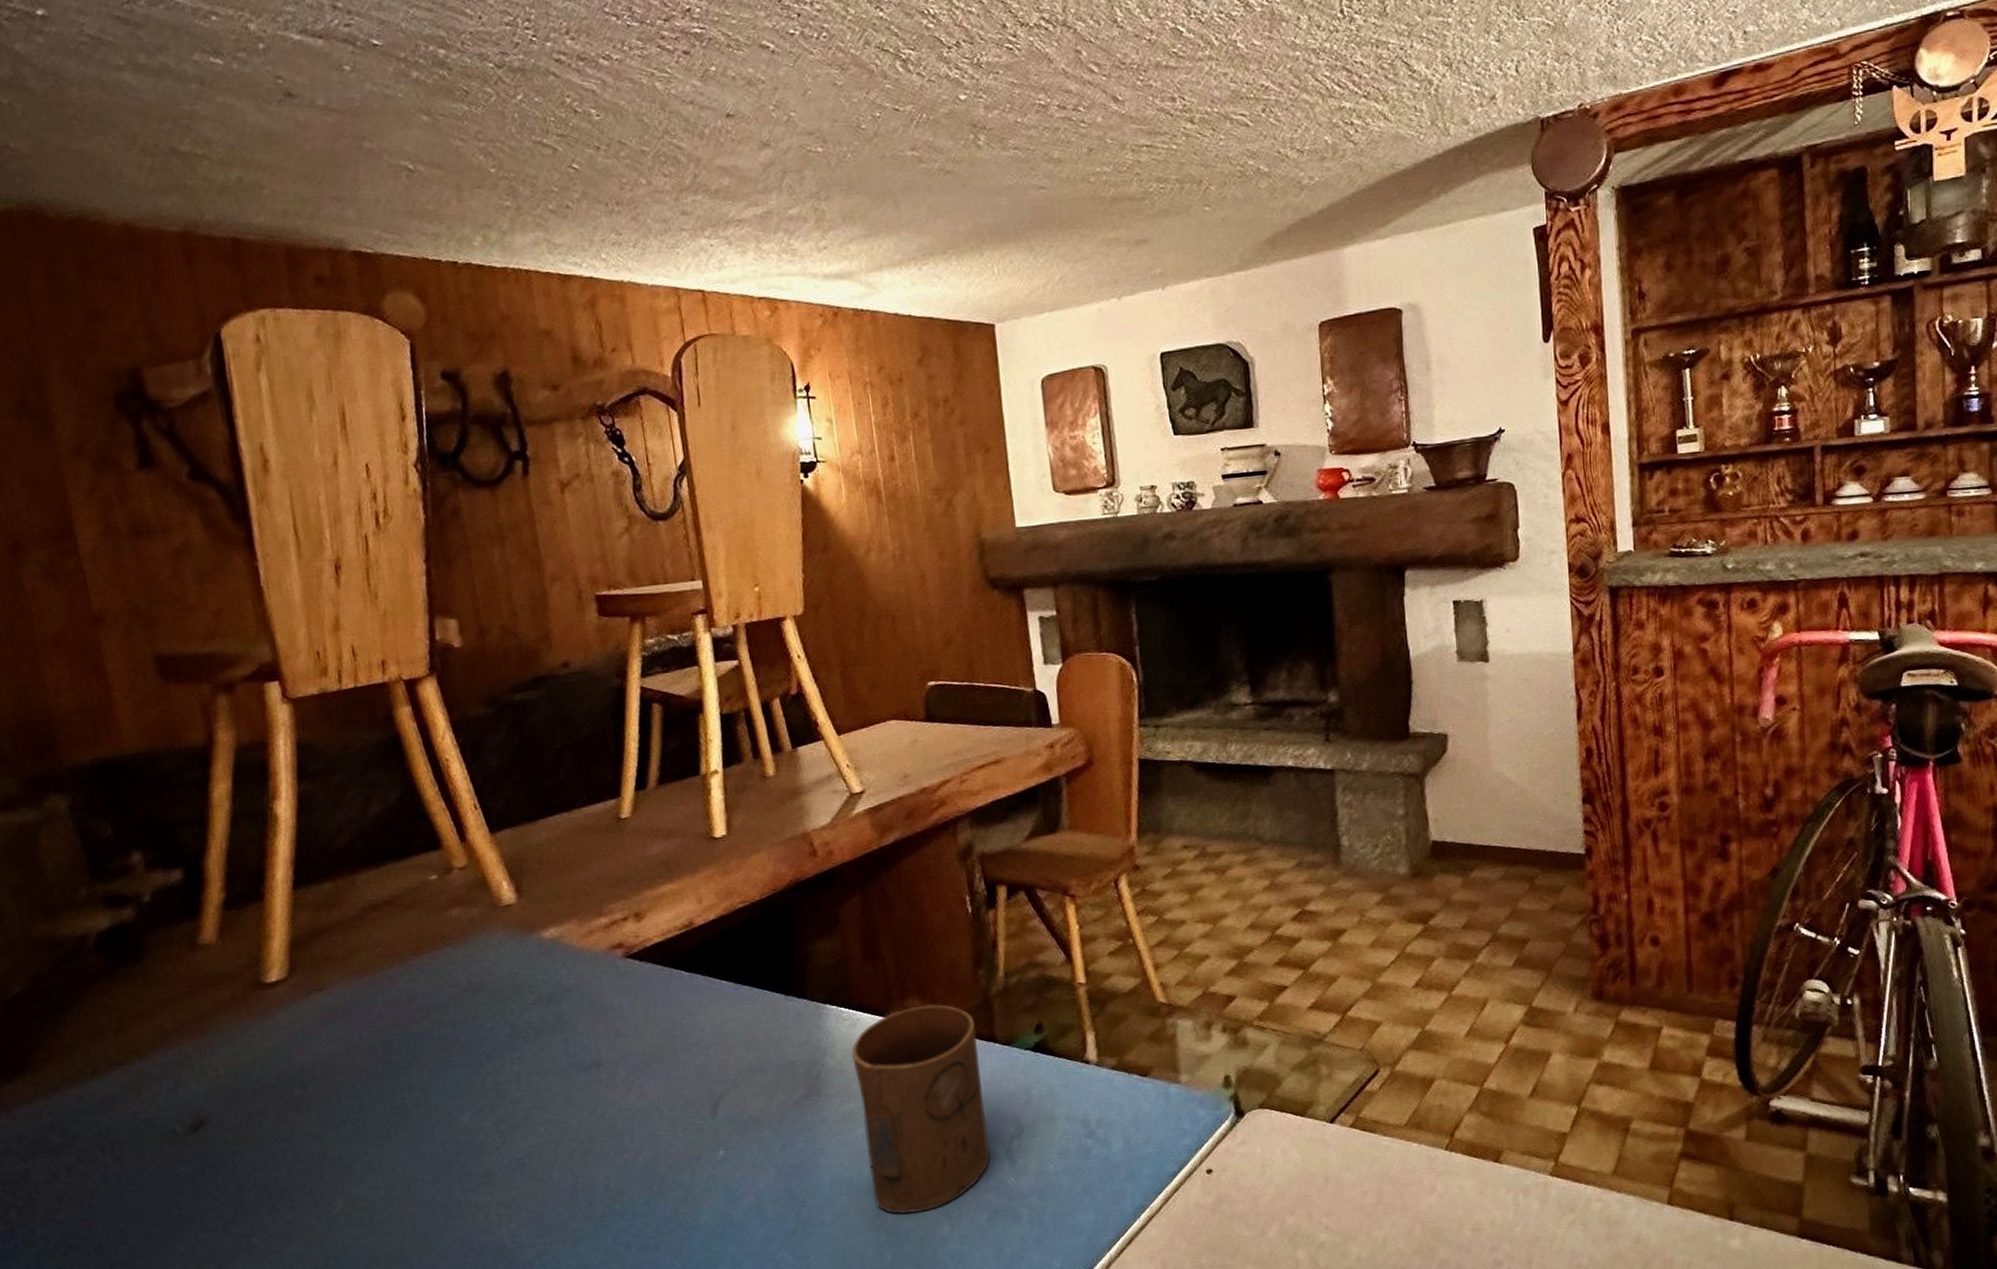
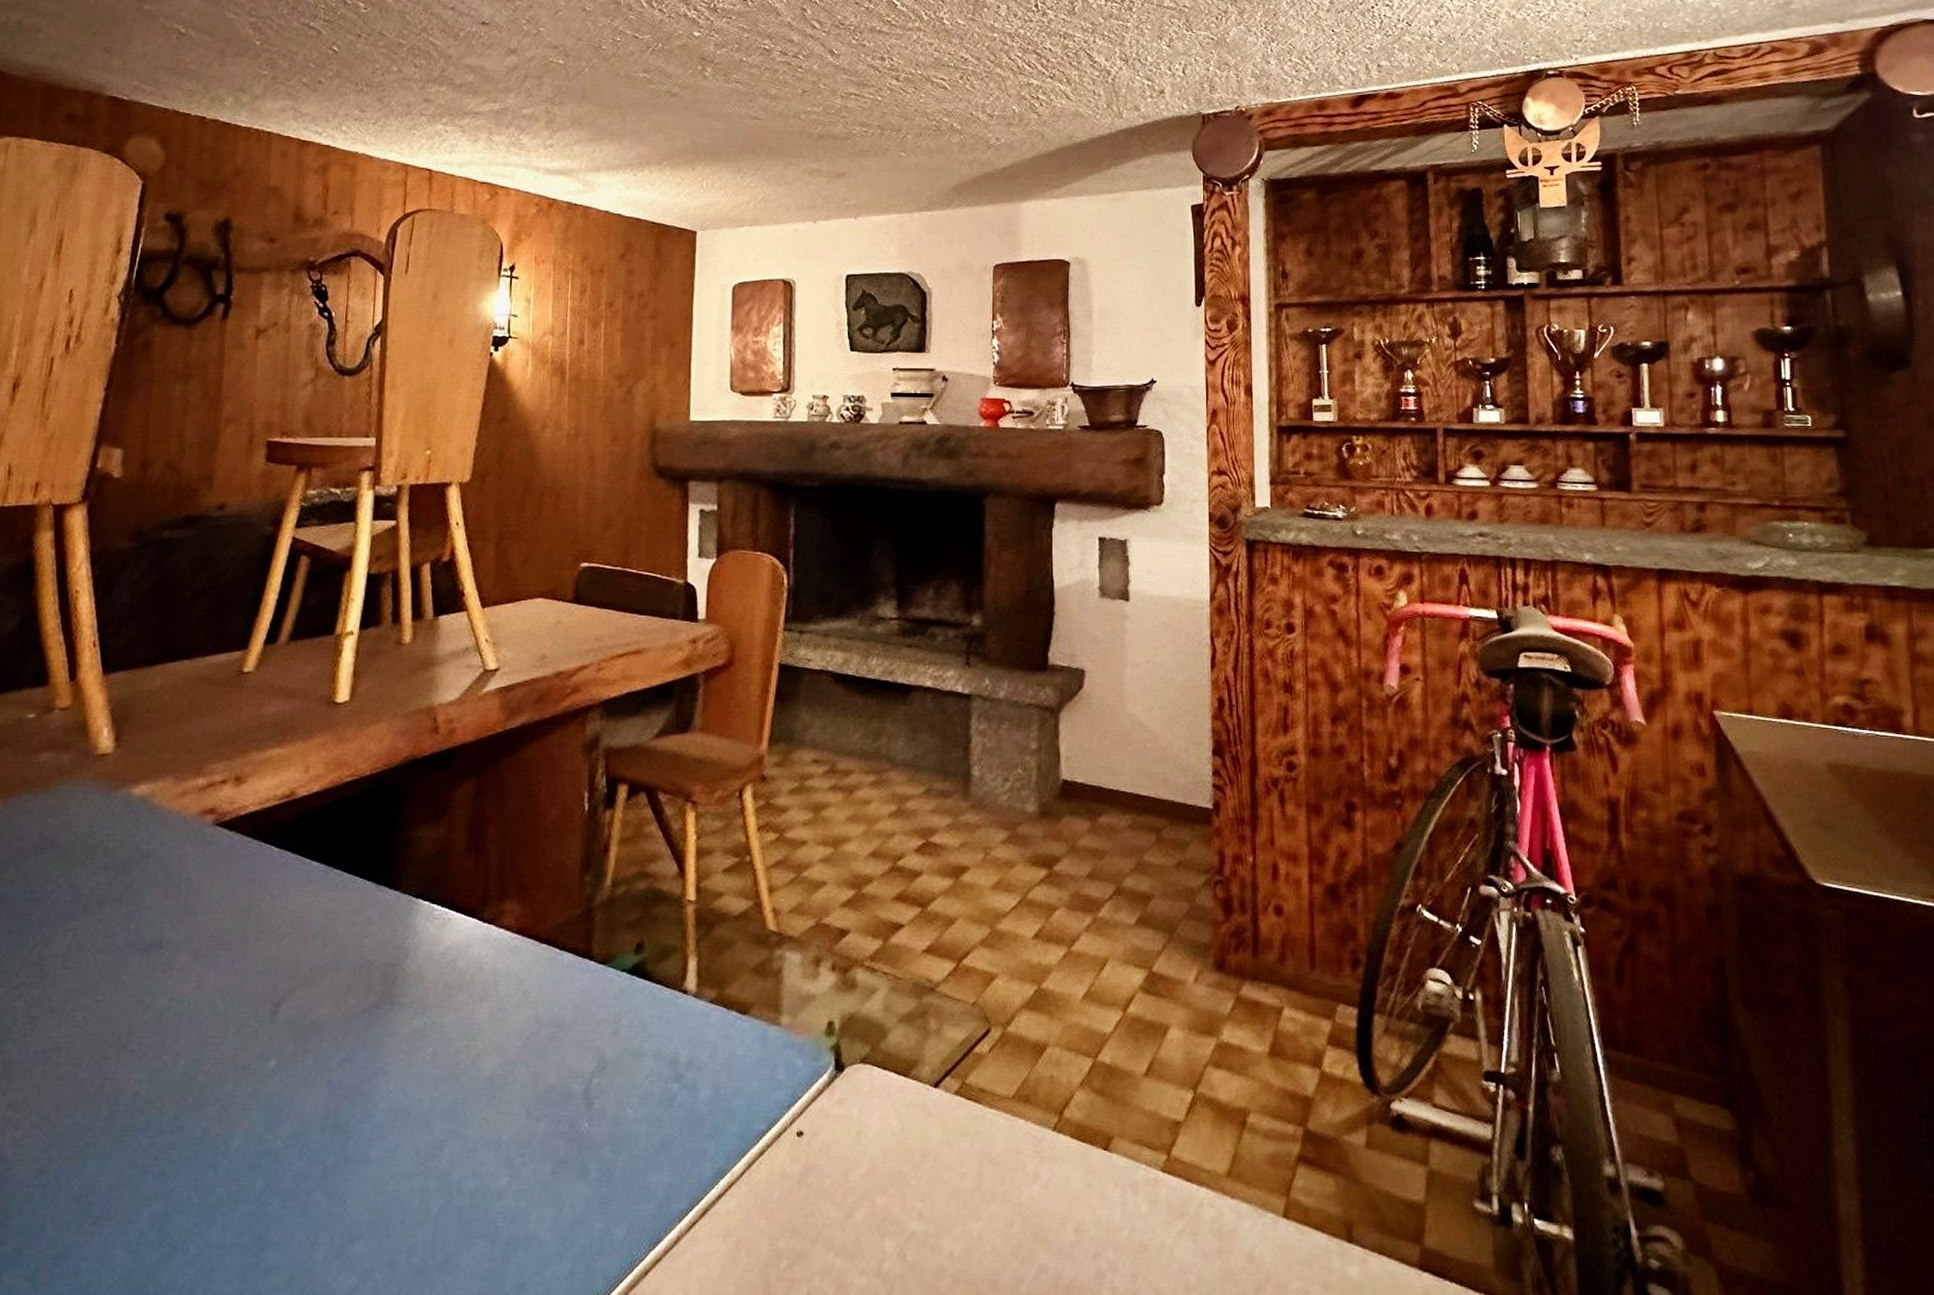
cup: present [850,1004,992,1215] -> none [430,910,573,1157]

